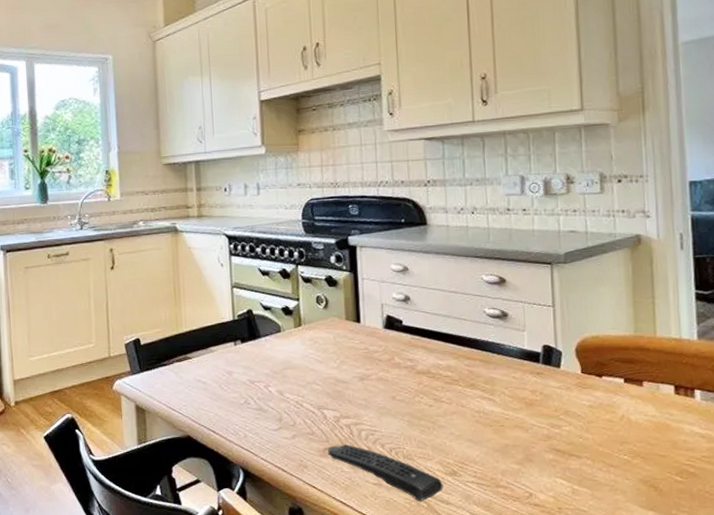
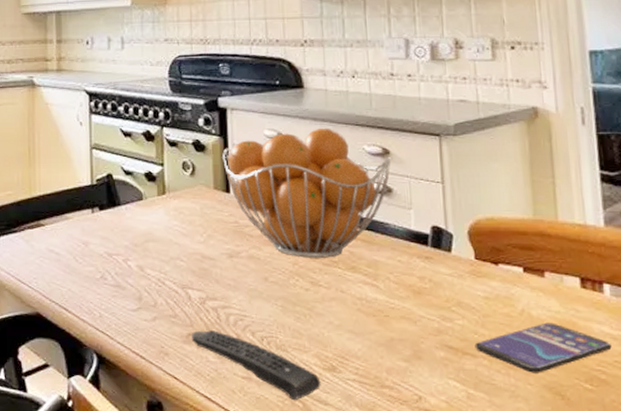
fruit basket: none [353,260,507,378] -> present [222,128,391,258]
smartphone: none [579,425,700,470] -> present [475,322,612,373]

